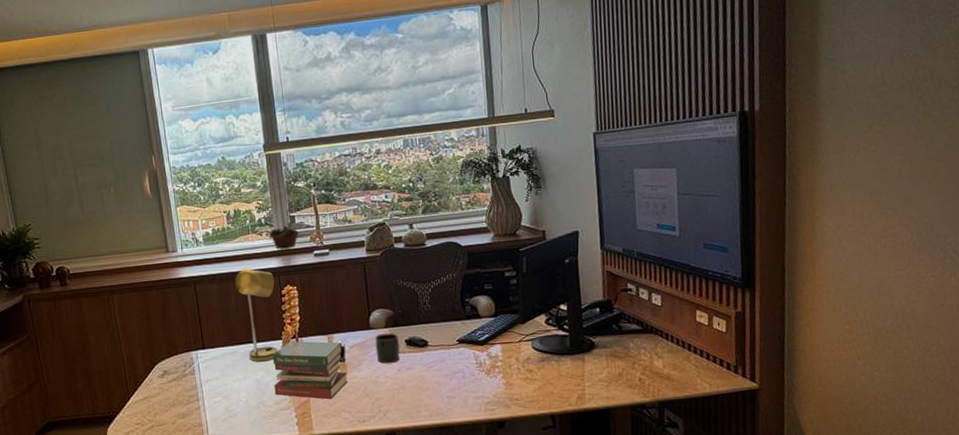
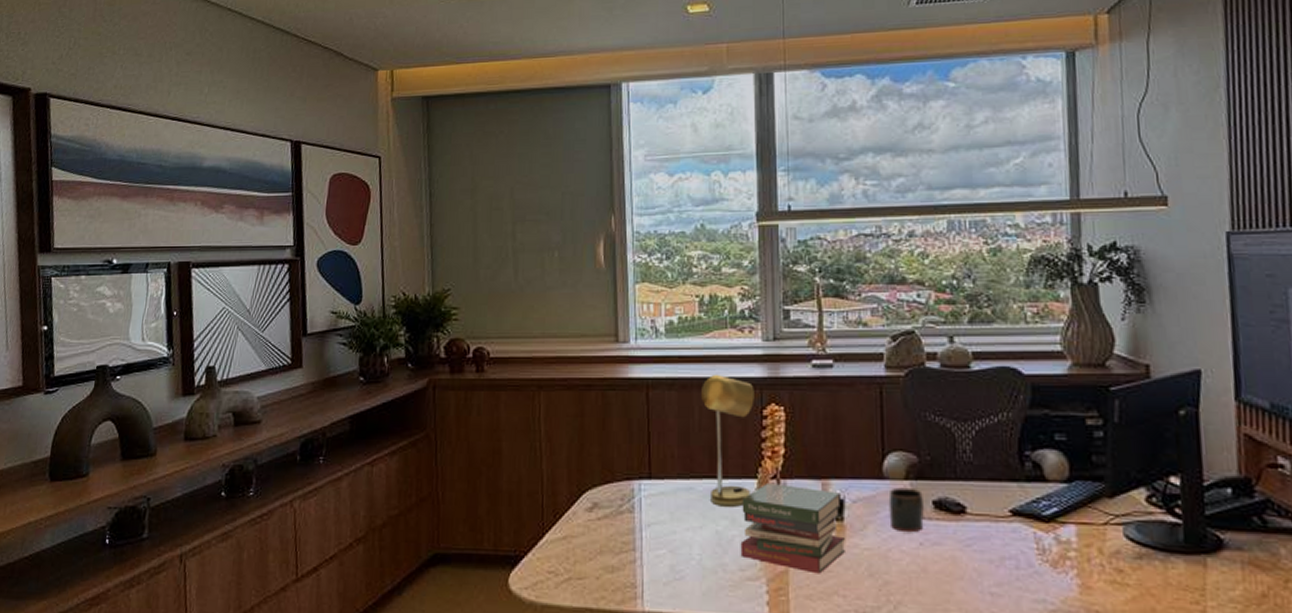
succulent planter: present [268,222,300,248] -> none [752,317,794,351]

